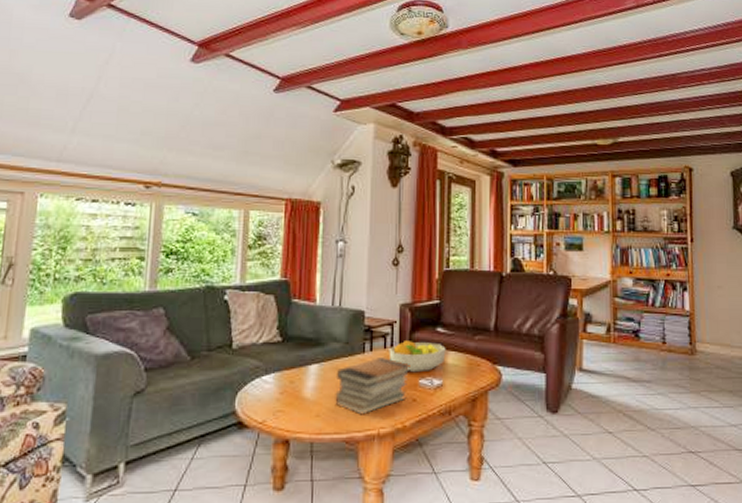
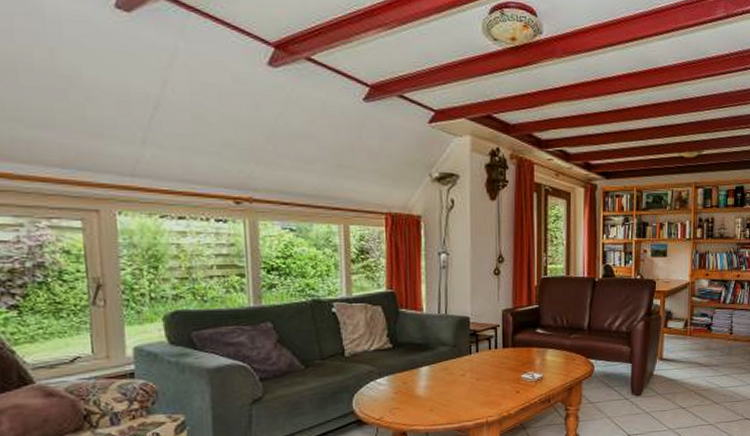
book stack: present [335,356,411,415] -> none [445,356,514,407]
fruit bowl: present [389,339,446,373] -> none [493,341,545,369]

